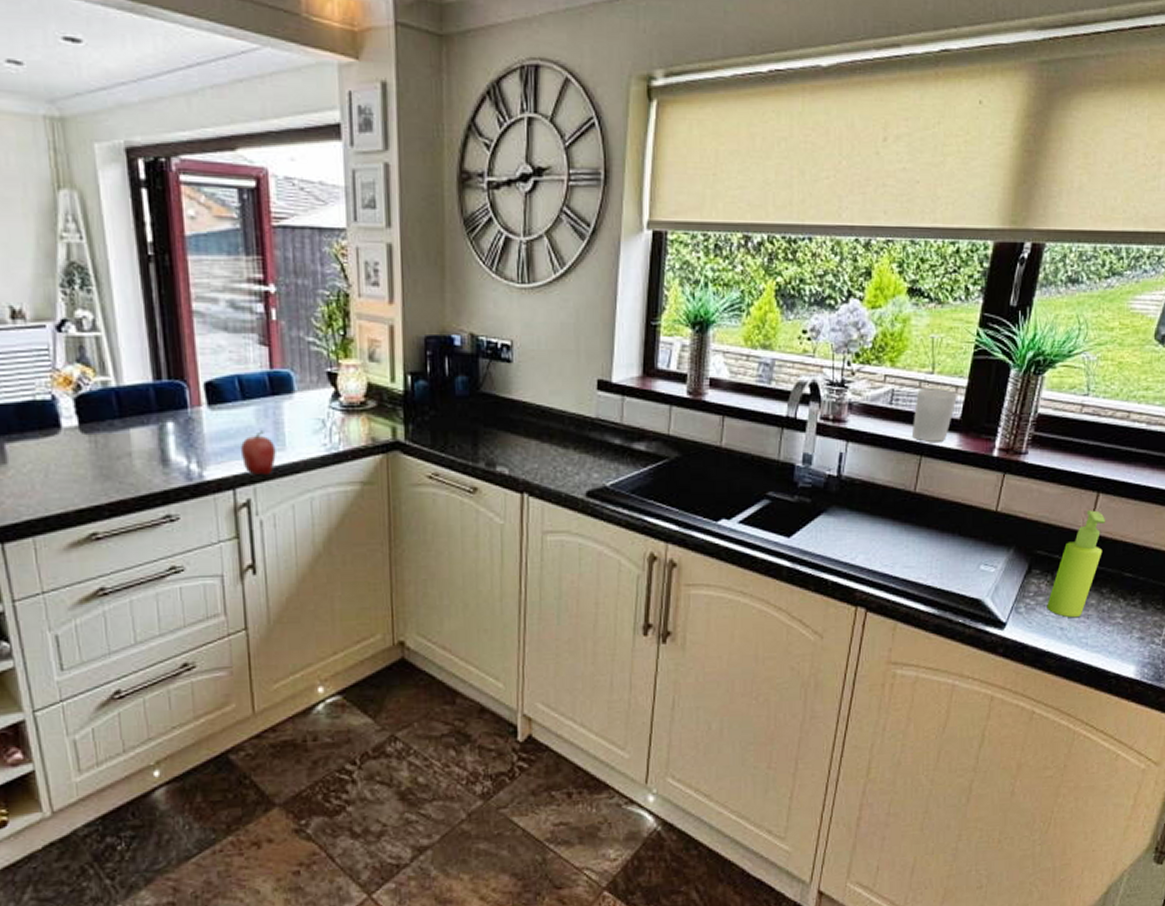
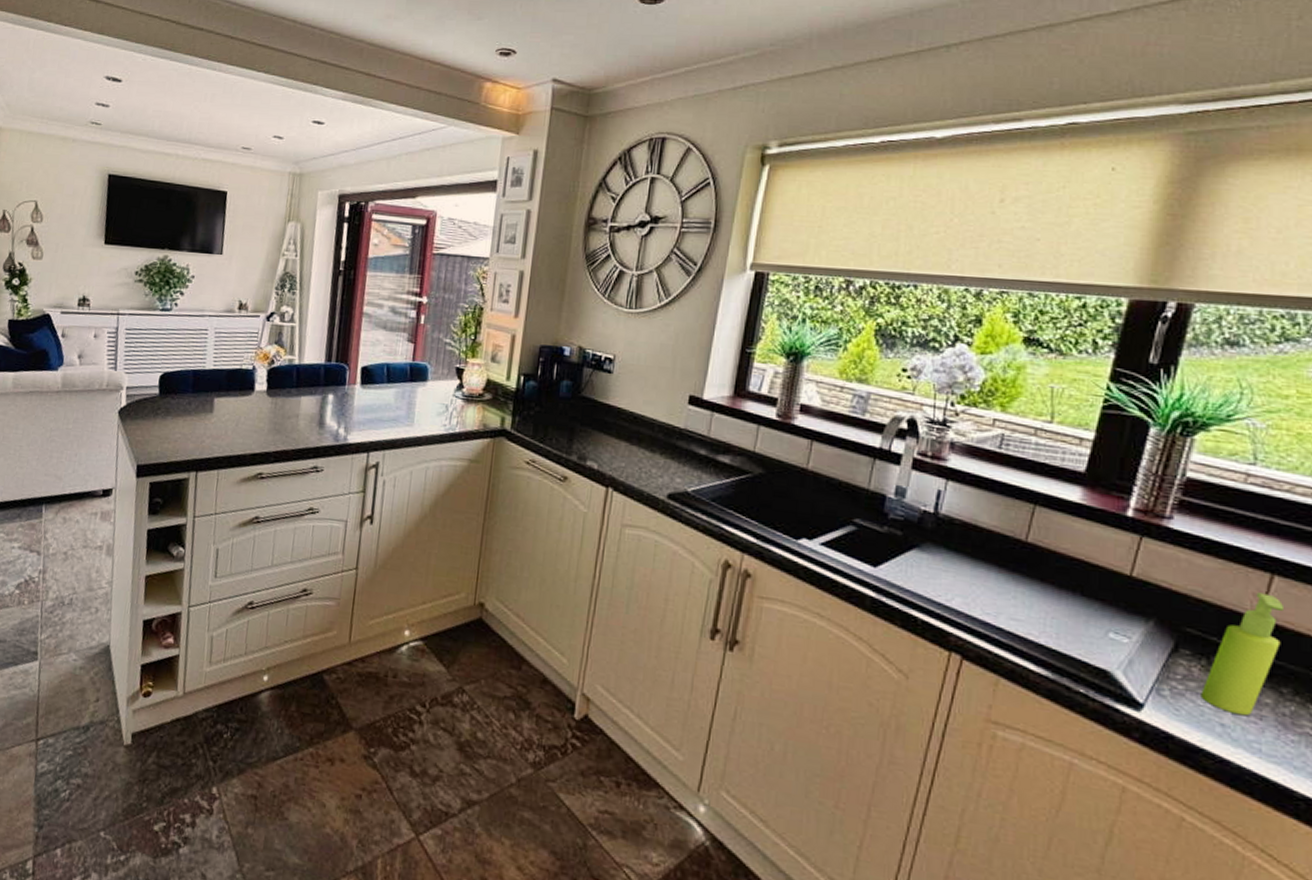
fruit: present [240,431,276,476] -> none [378,409,406,445]
candle holder: present [912,389,959,442] -> none [1025,437,1083,493]

